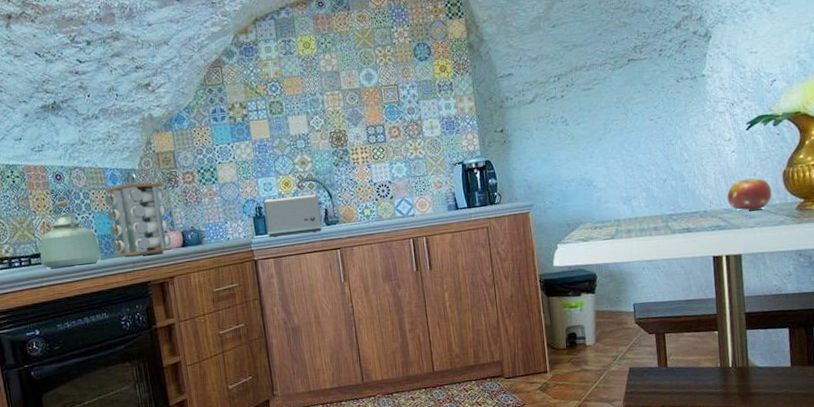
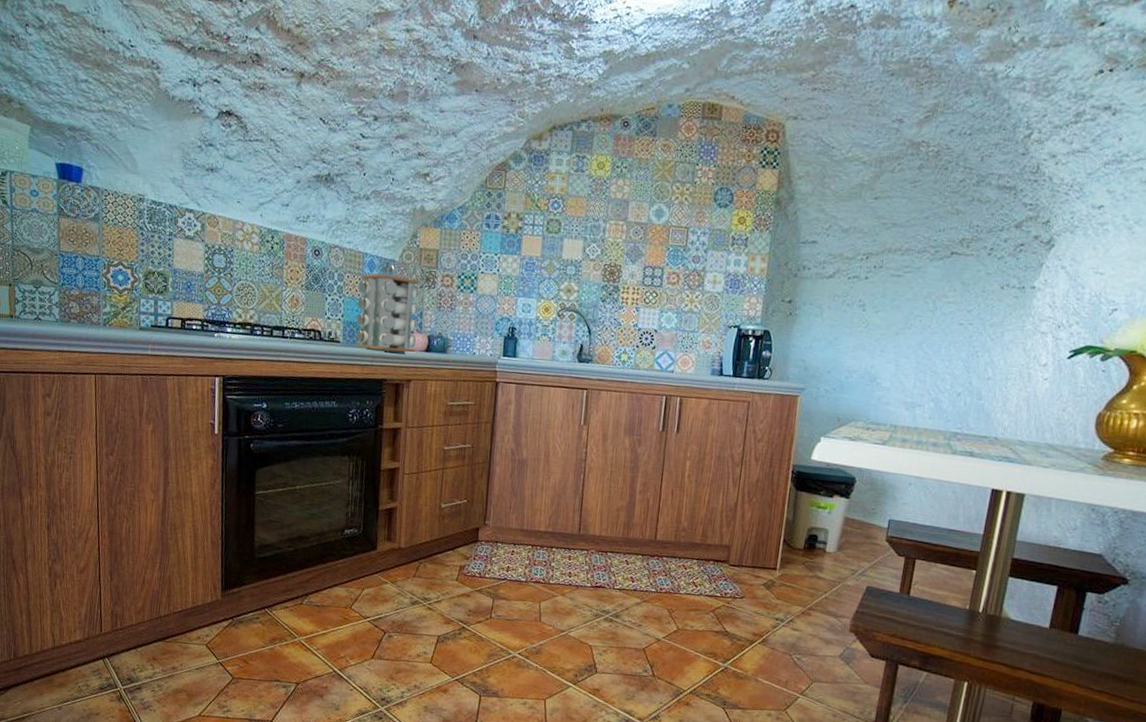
kettle: present [40,199,102,269] -> none [281,277,344,349]
toaster: present [263,194,323,238] -> none [515,321,580,368]
fruit: present [727,178,772,211] -> none [1024,412,1079,450]

